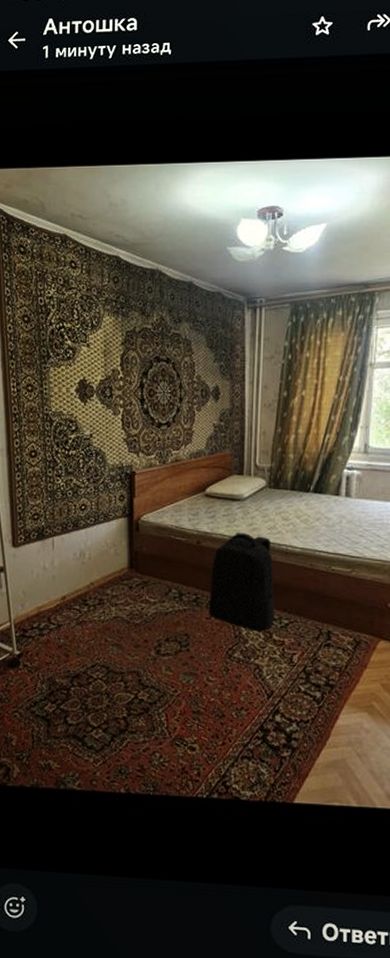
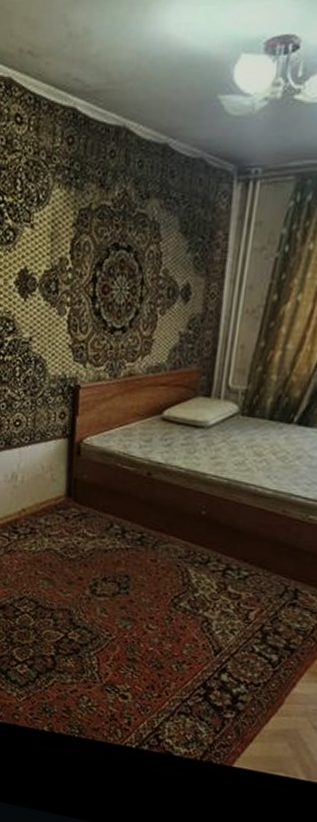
backpack: present [208,533,275,632] -> none [154,466,237,582]

